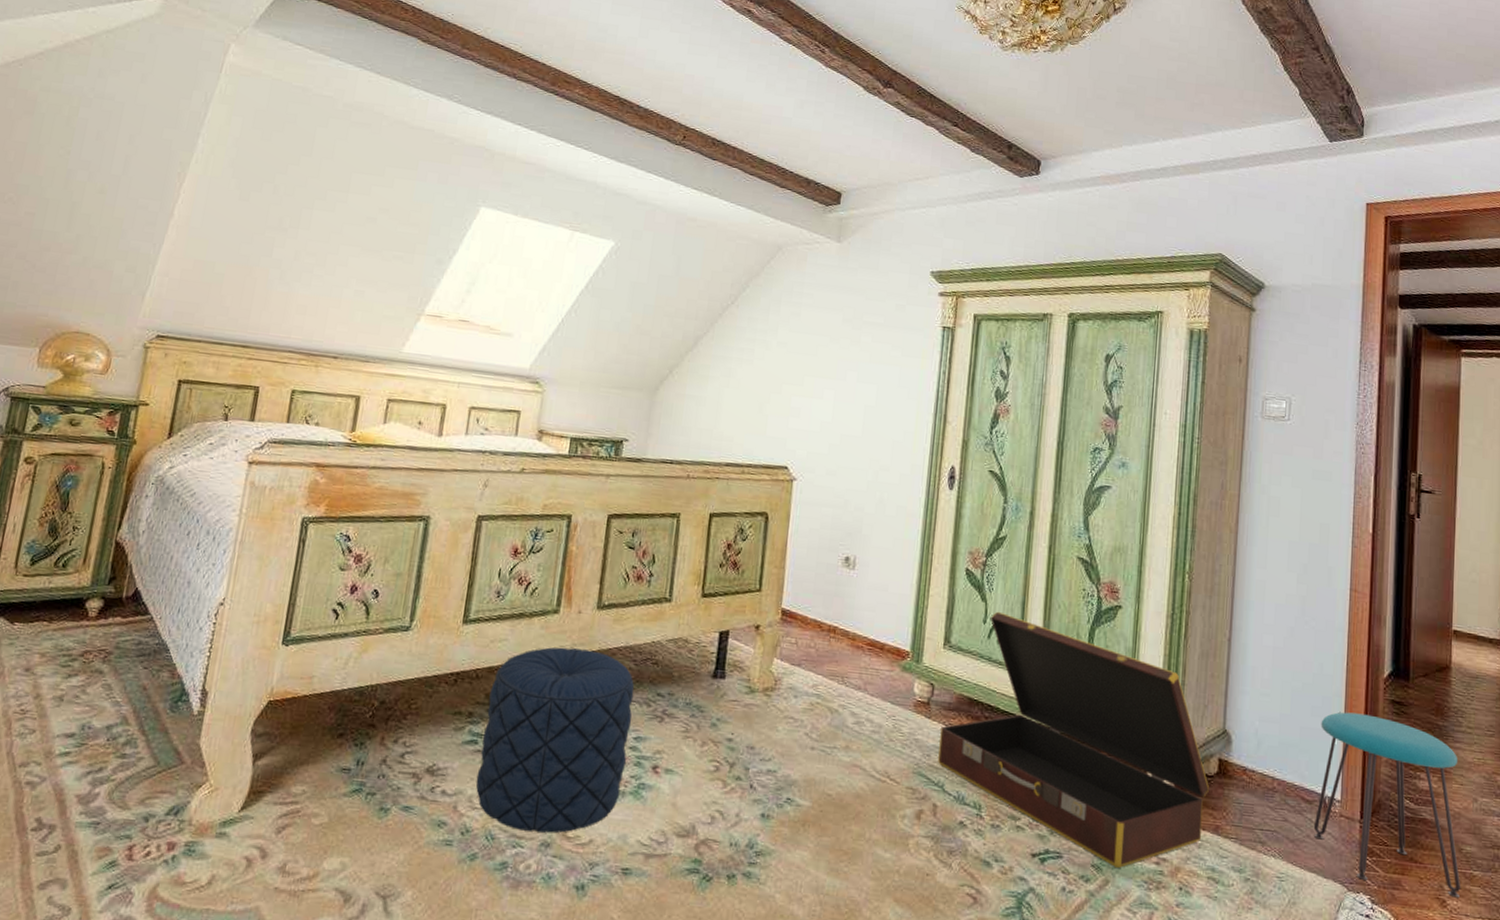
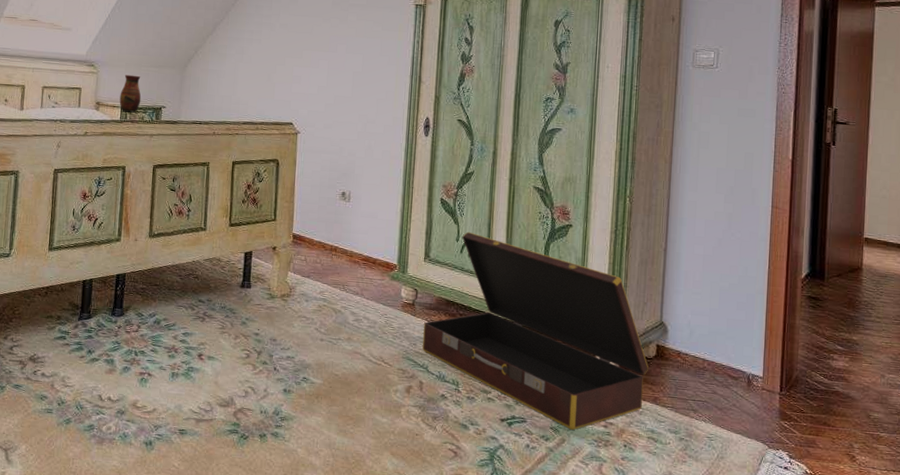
pouf: present [475,647,635,833] -> none [66,266,181,404]
vase: none [569,396,599,446] -> present [119,74,141,113]
stool: present [1313,712,1461,898] -> none [739,306,869,454]

